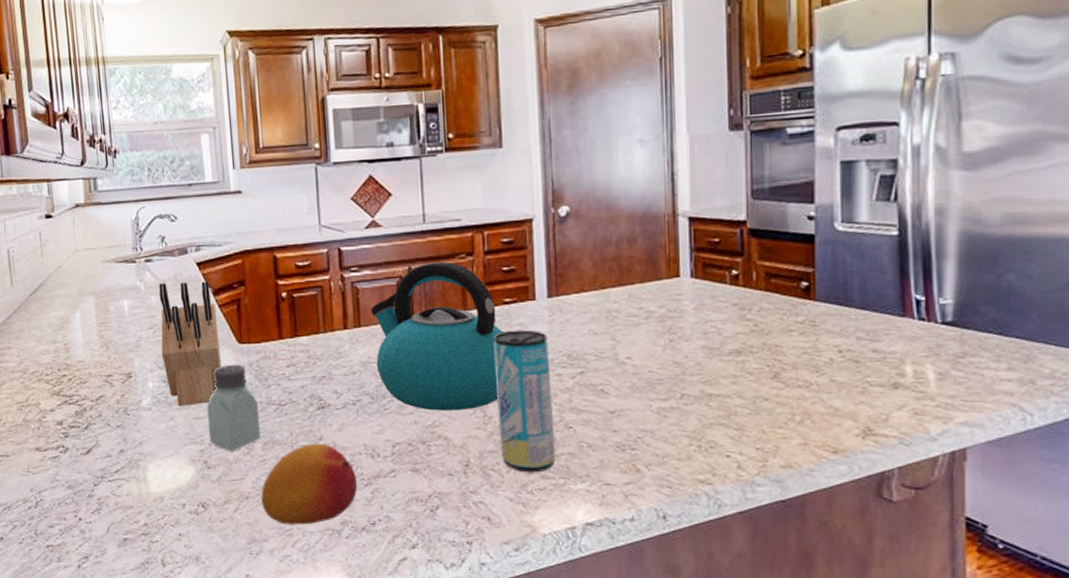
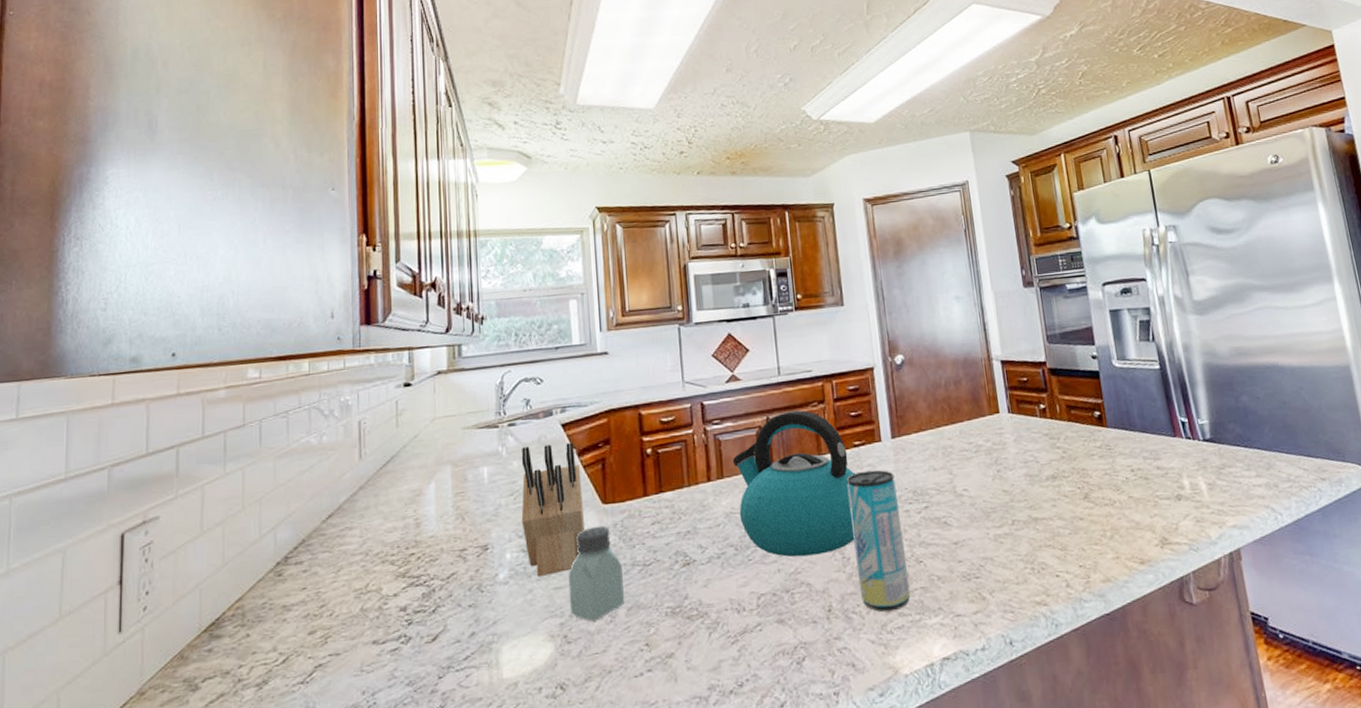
fruit: present [261,443,358,525] -> none [624,602,725,698]

